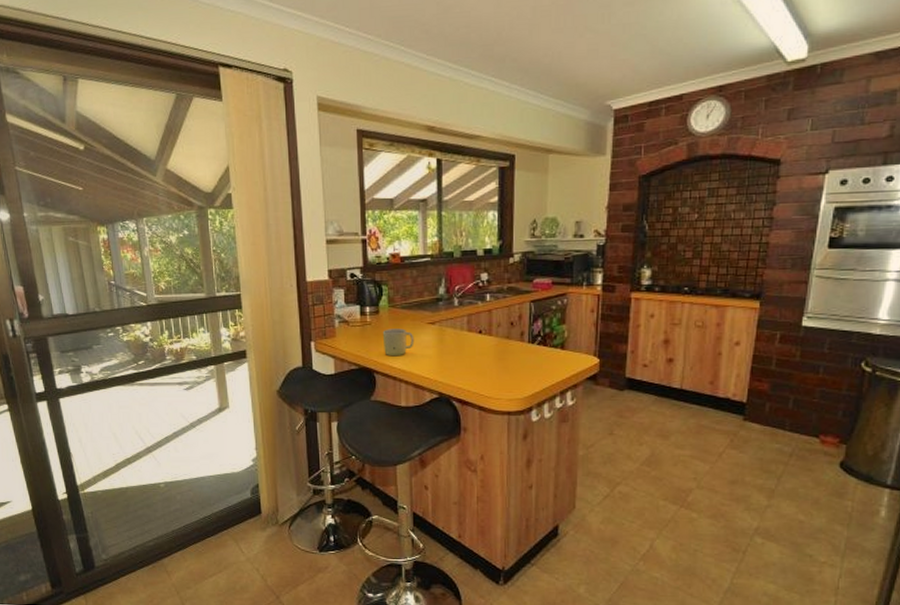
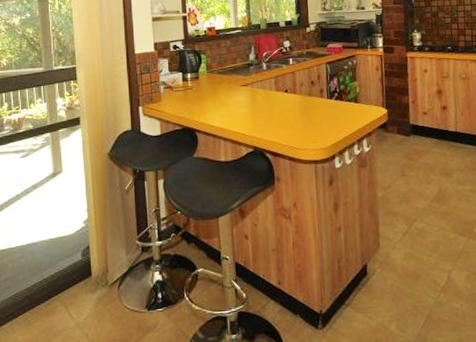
mug: present [382,328,415,357] -> none [202,91,231,117]

